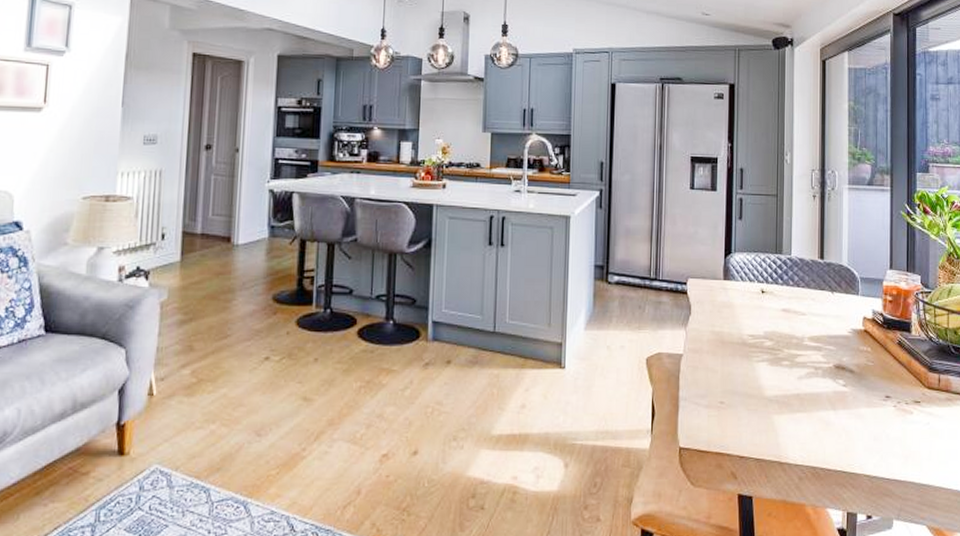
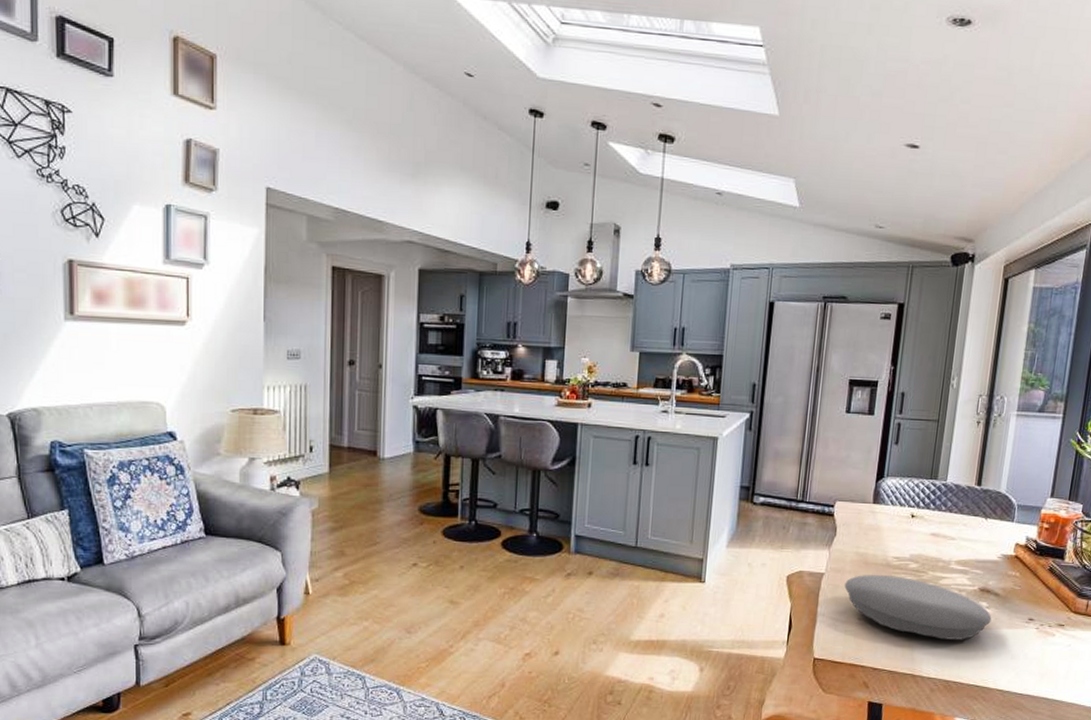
bowl: none [703,353,850,422] -> present [844,574,992,640]

